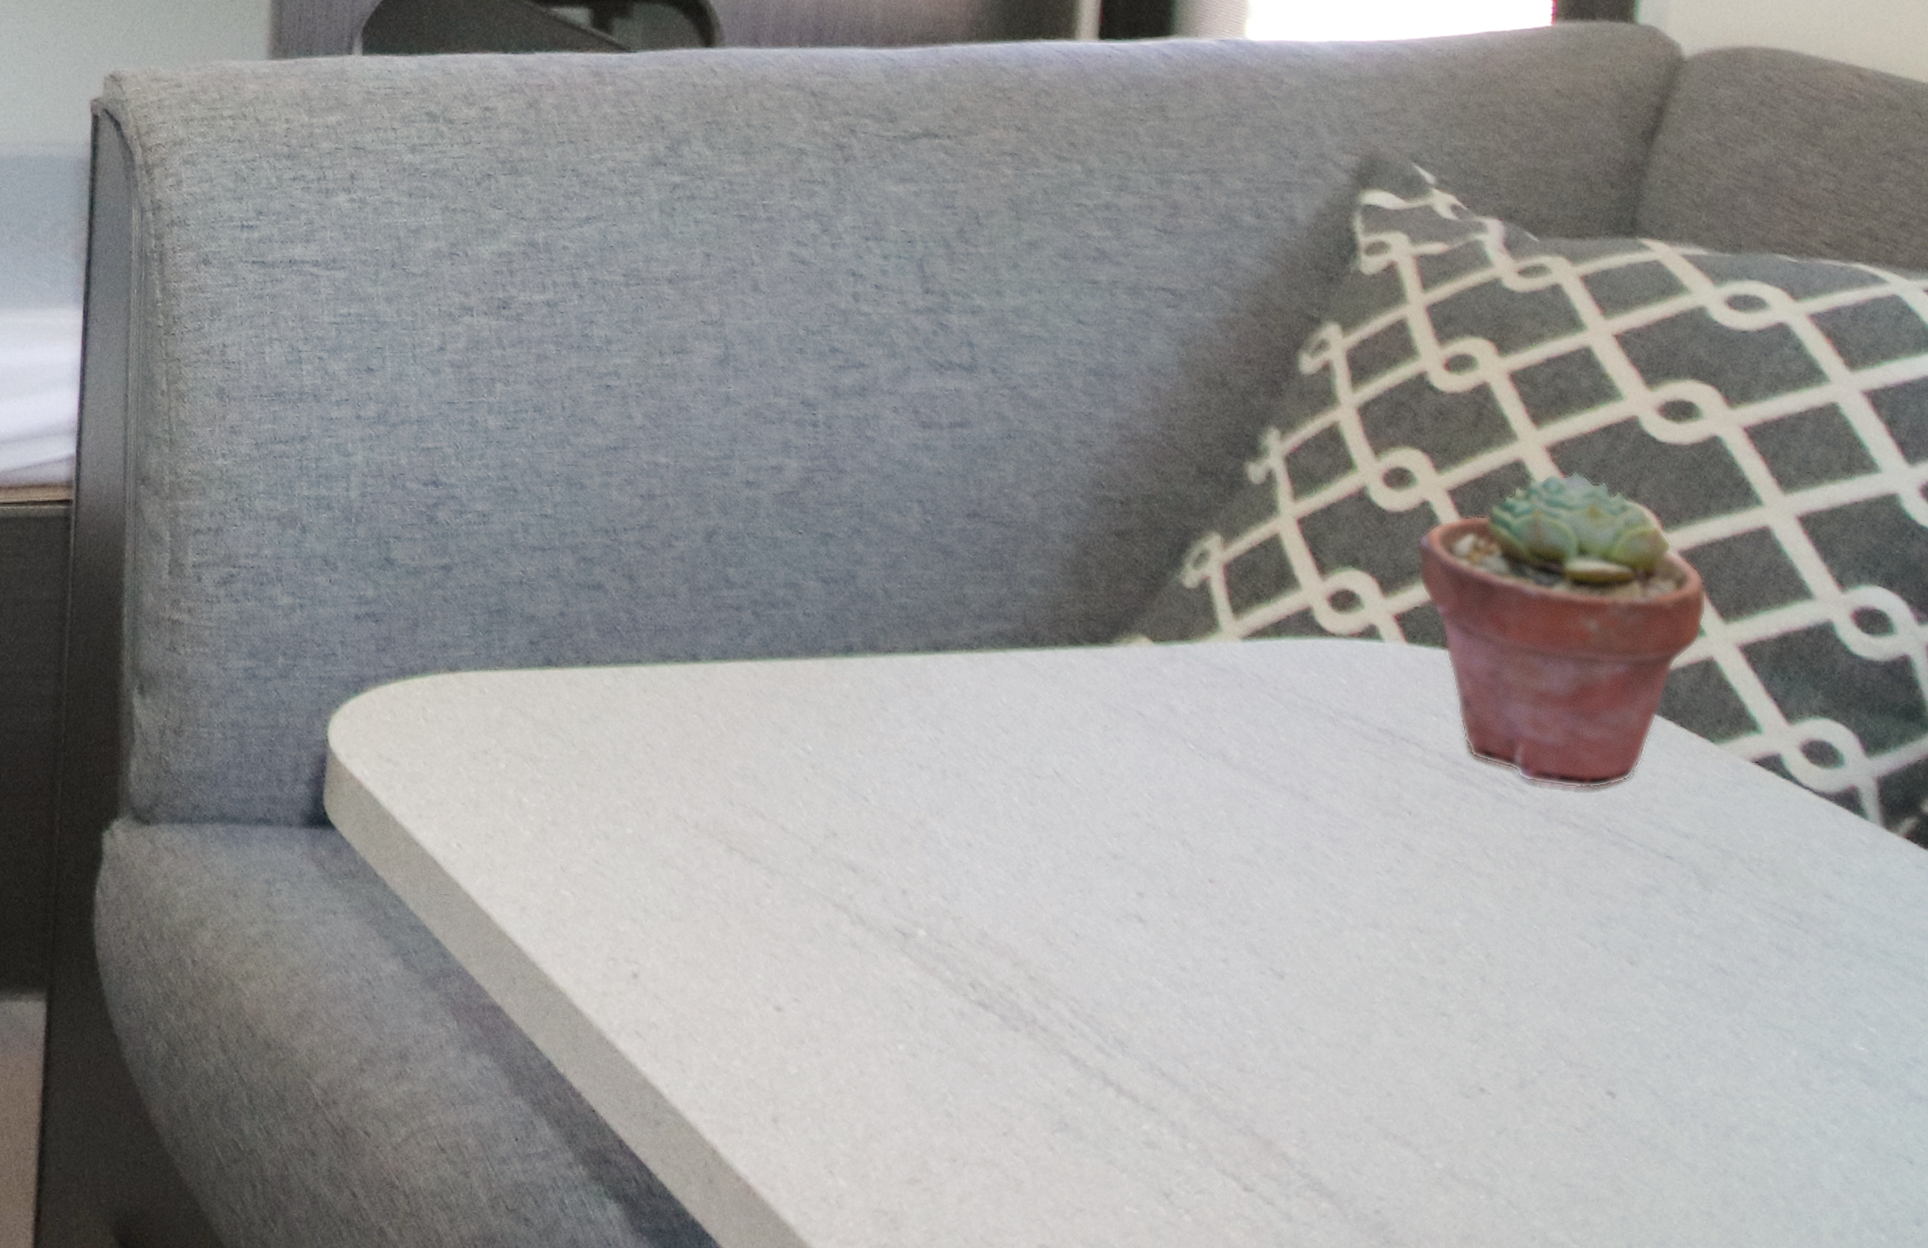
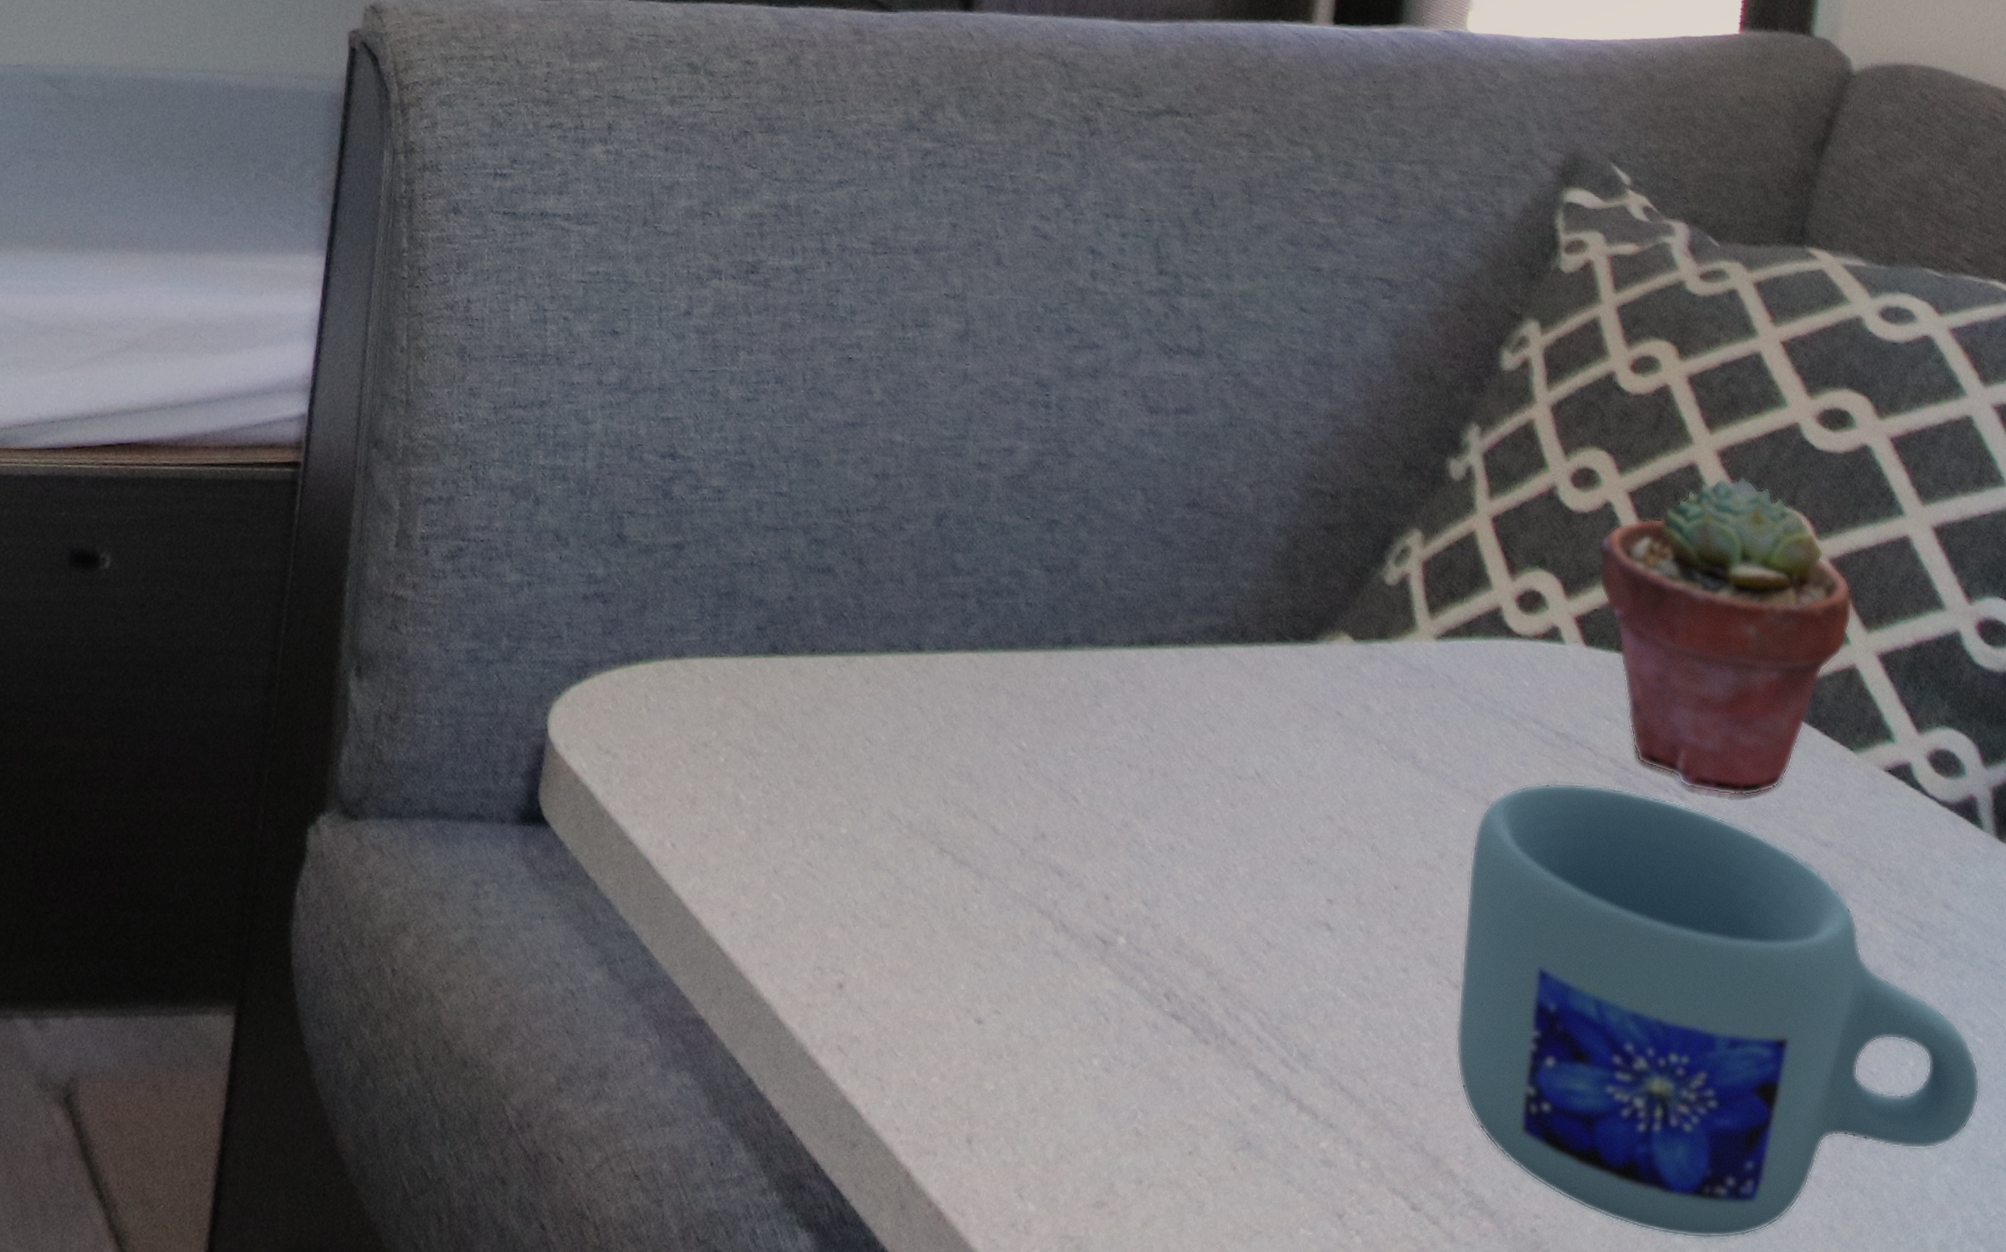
mug: none [1283,777,1874,1223] -> present [1456,782,1980,1240]

